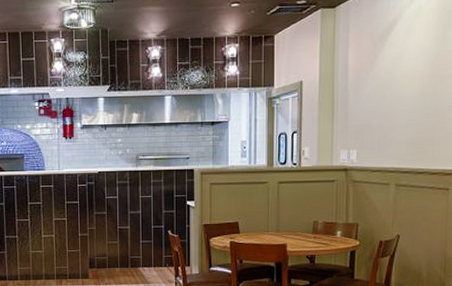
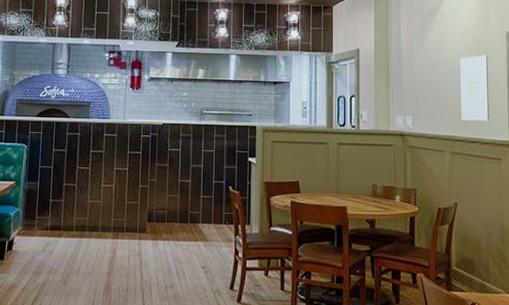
wall art: none [409,78,443,151] -> present [460,54,490,121]

